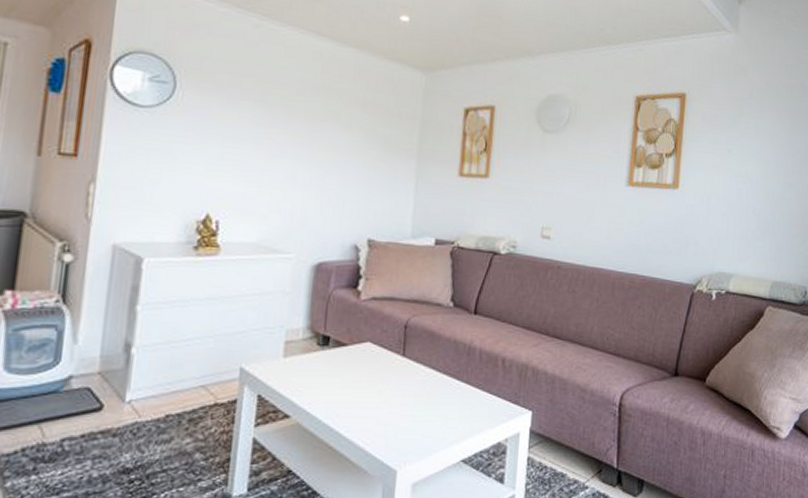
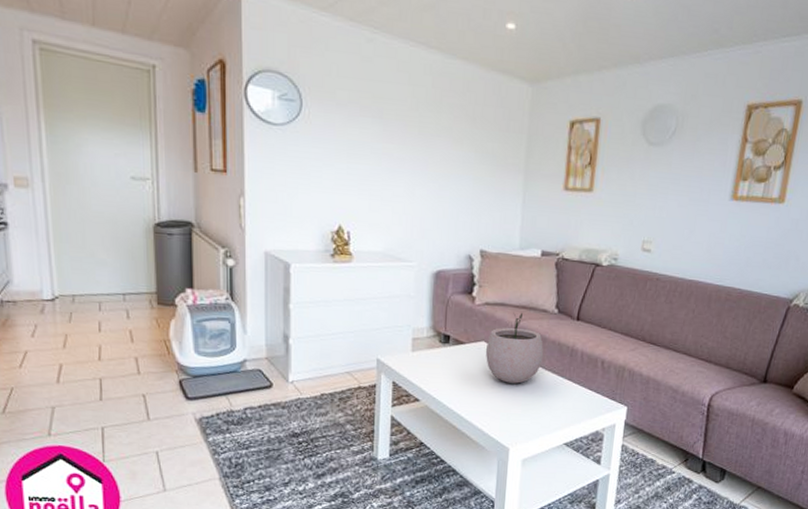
plant pot: none [371,307,438,390] -> present [486,312,544,384]

